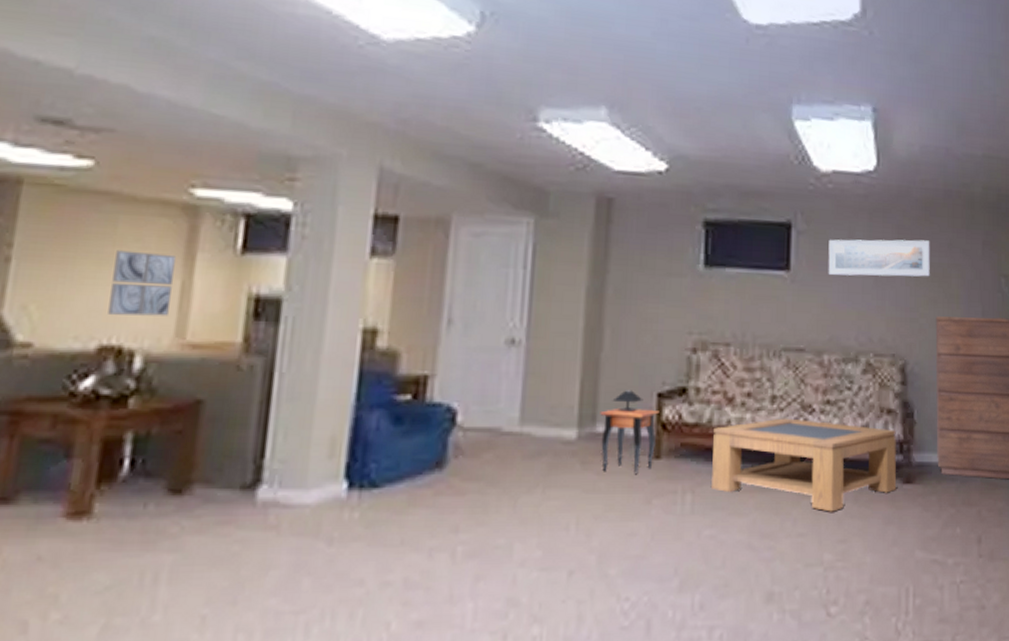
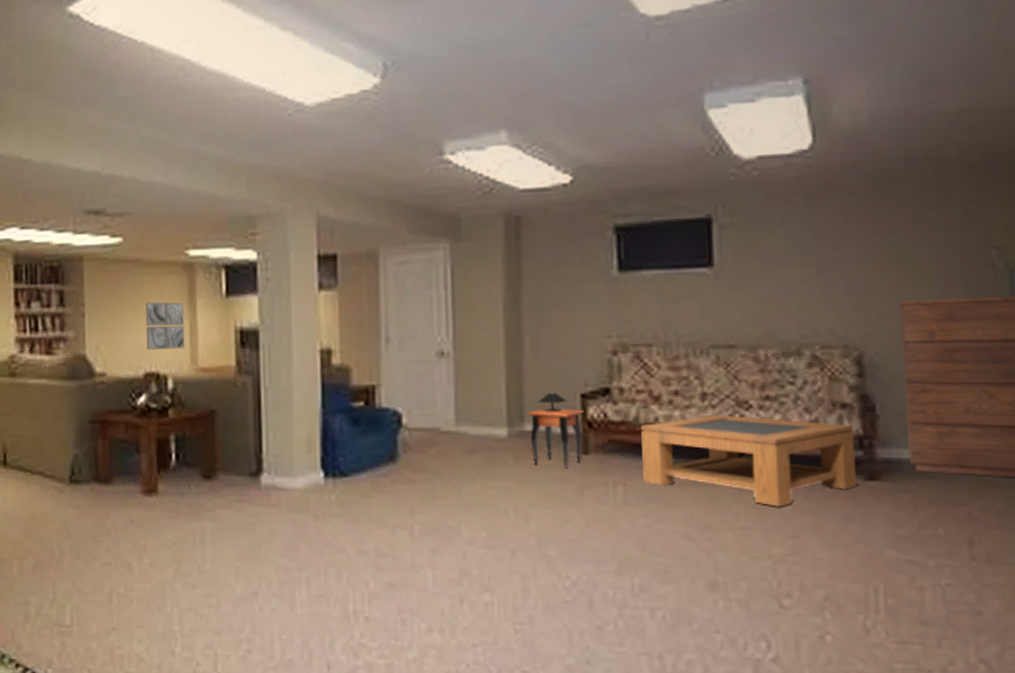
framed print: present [828,239,930,277] -> none [757,218,890,268]

